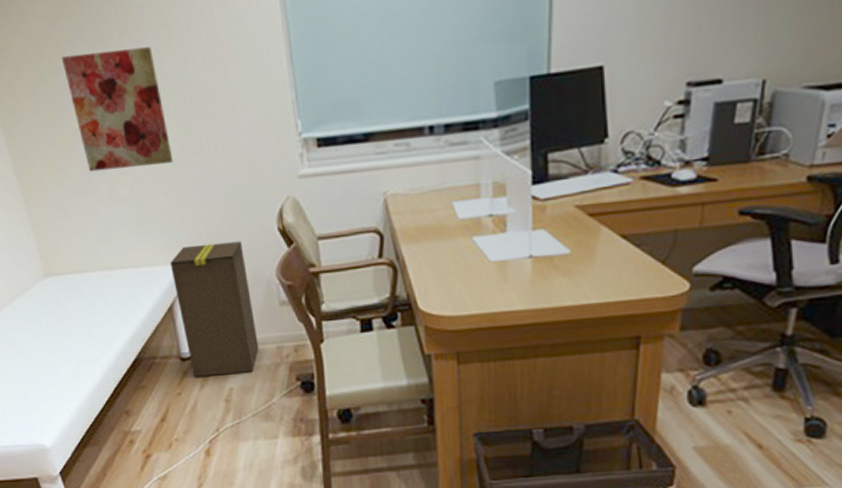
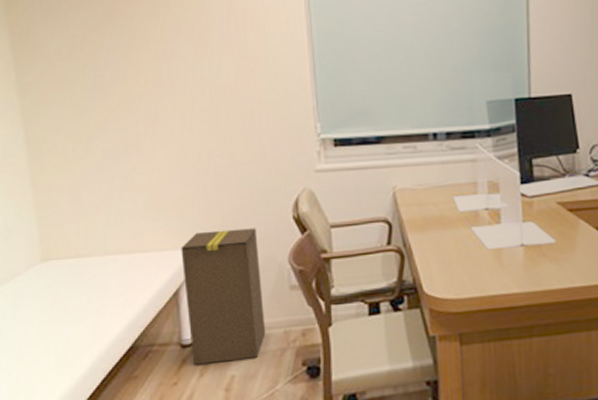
wall art: present [61,47,174,172] -> none [95,56,196,161]

